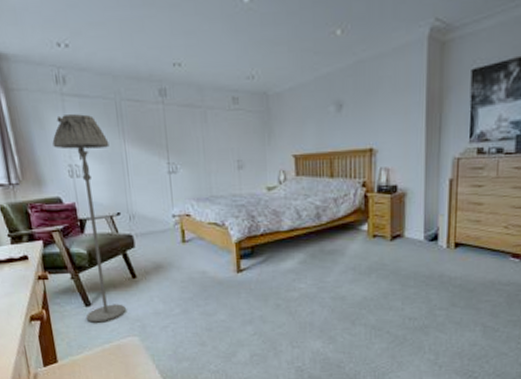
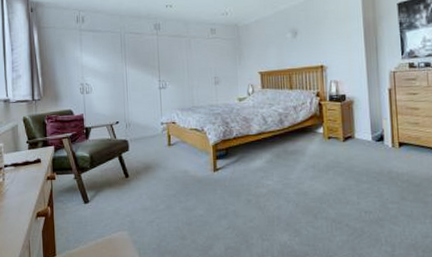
floor lamp: present [52,114,126,323] -> none [70,44,118,219]

